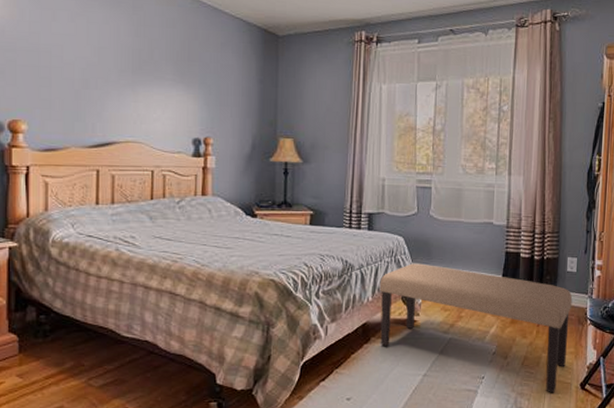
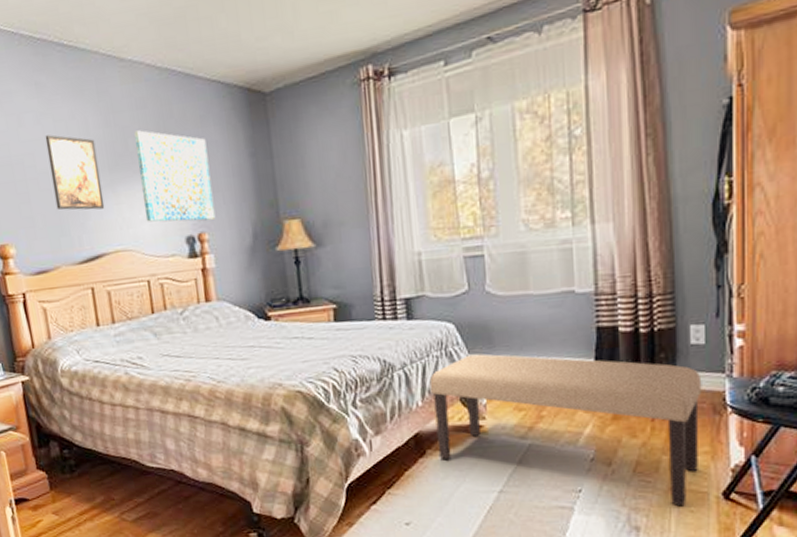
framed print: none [76,33,123,104] -> present [45,134,105,210]
wall art: none [159,44,223,128] -> present [134,130,216,222]

